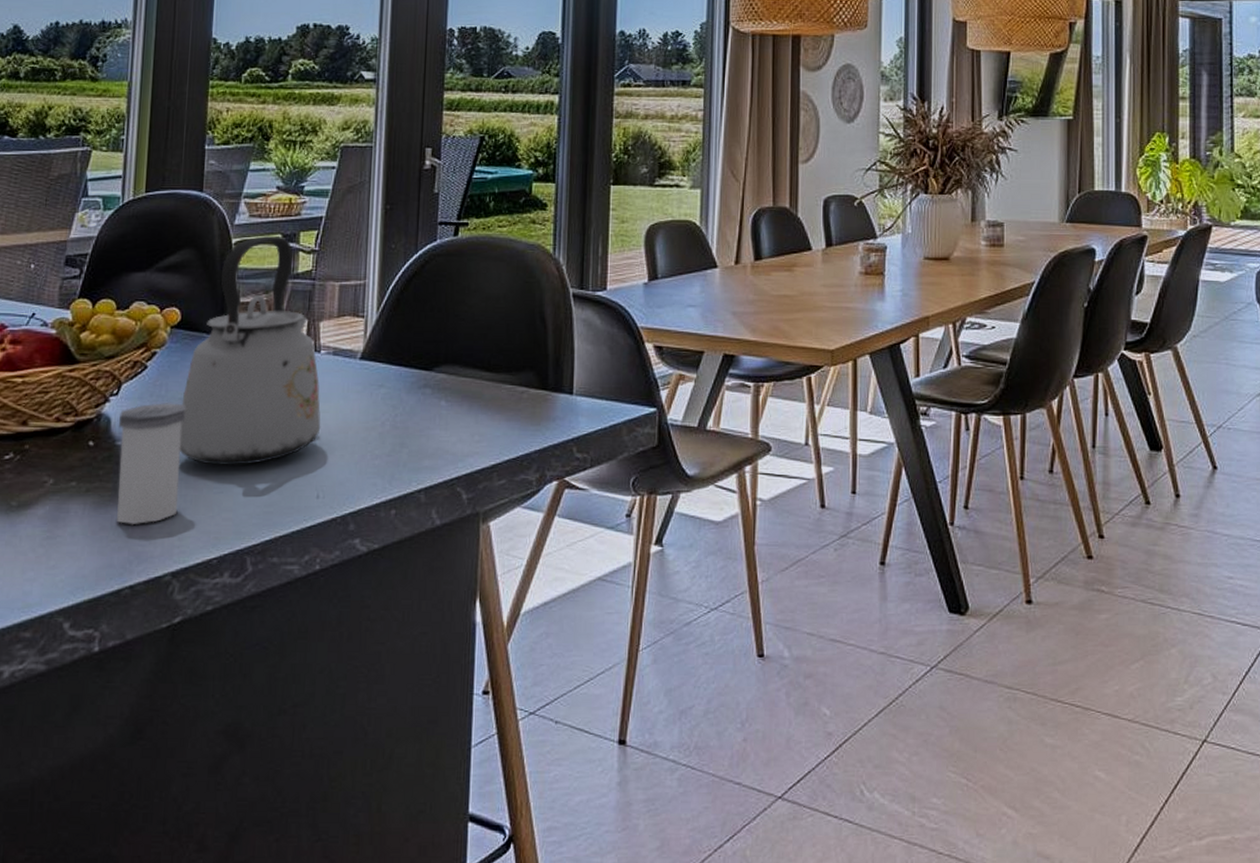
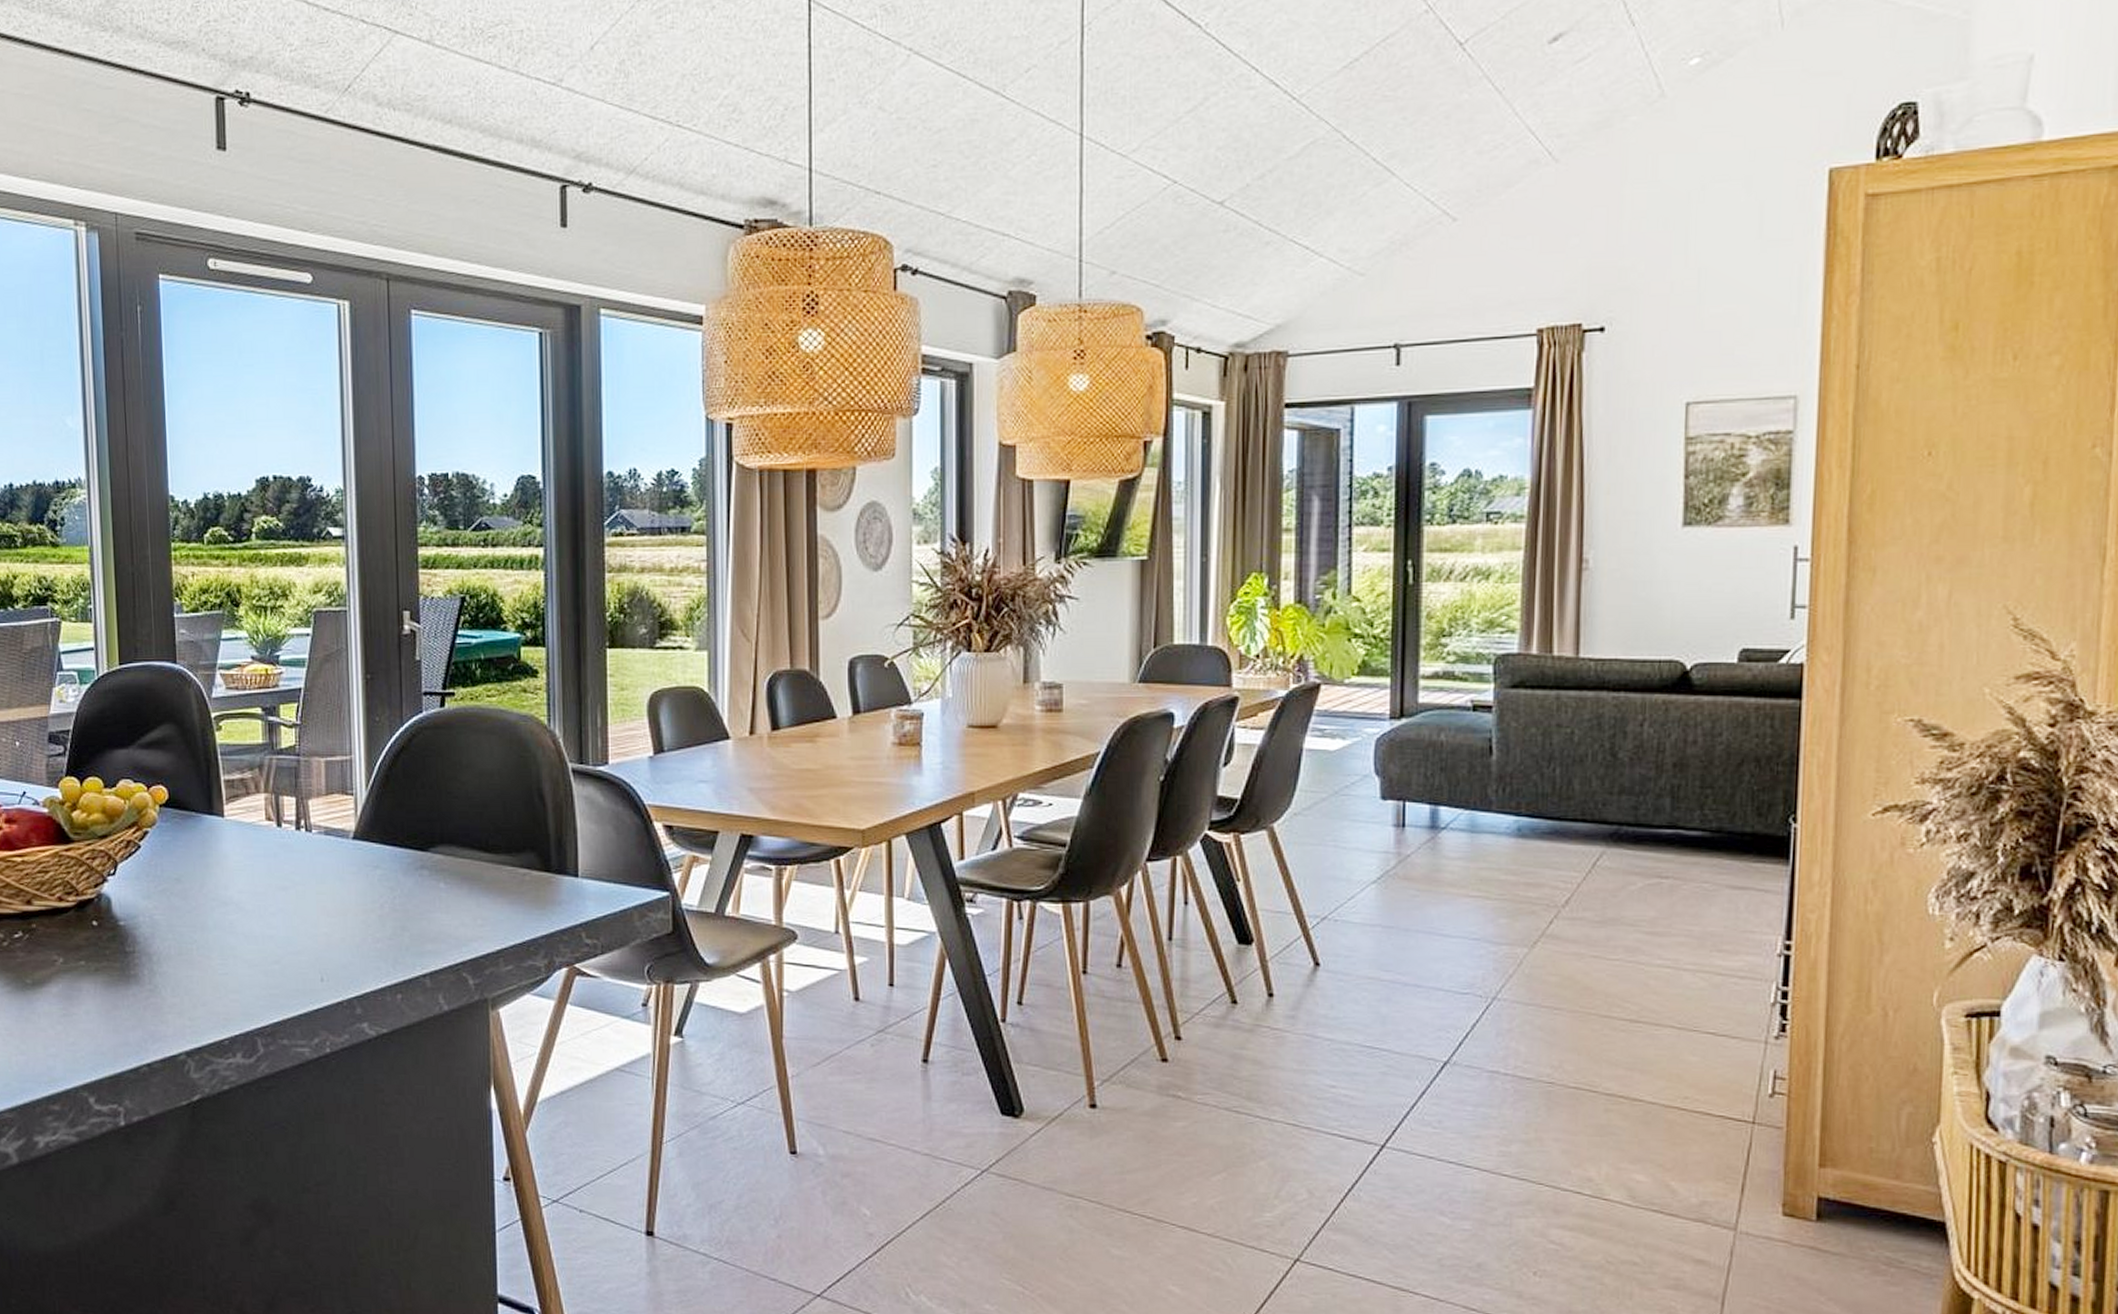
salt shaker: present [117,403,185,525] -> none [119,883,185,1005]
kettle: present [179,236,321,465] -> none [178,710,319,947]

